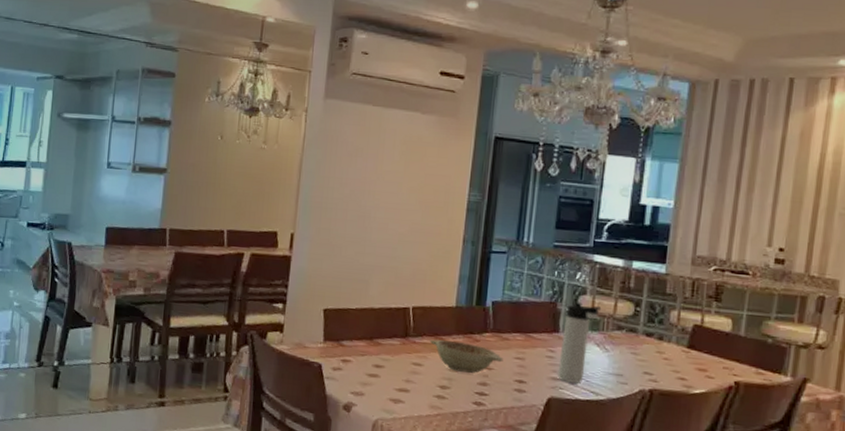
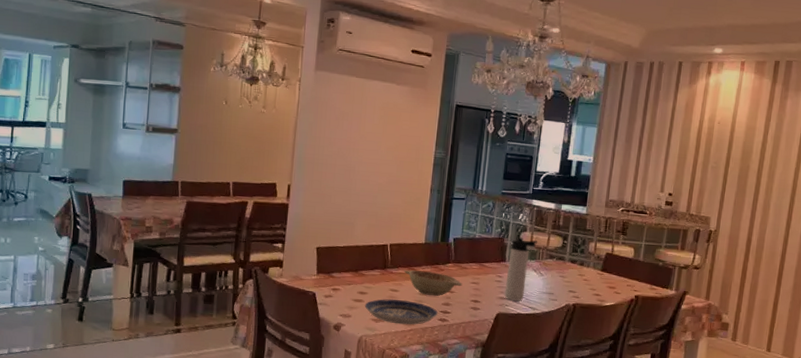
plate: none [380,374,472,409] -> present [364,299,438,325]

